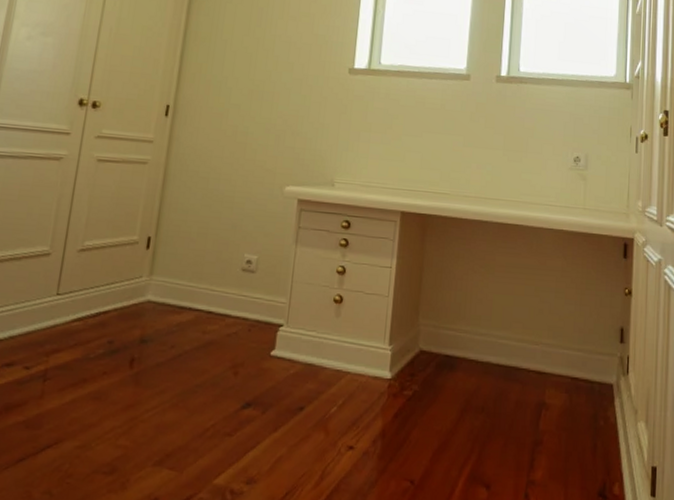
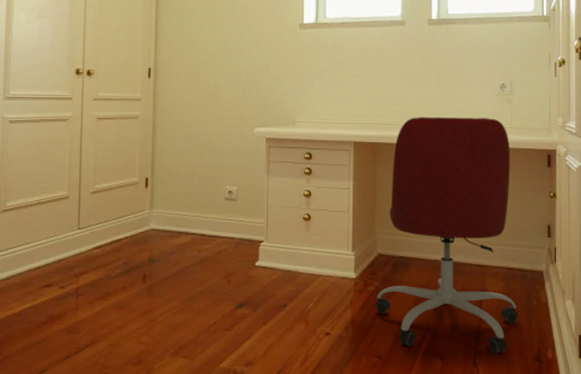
office chair: none [411,187,582,485] -> present [375,117,519,354]

